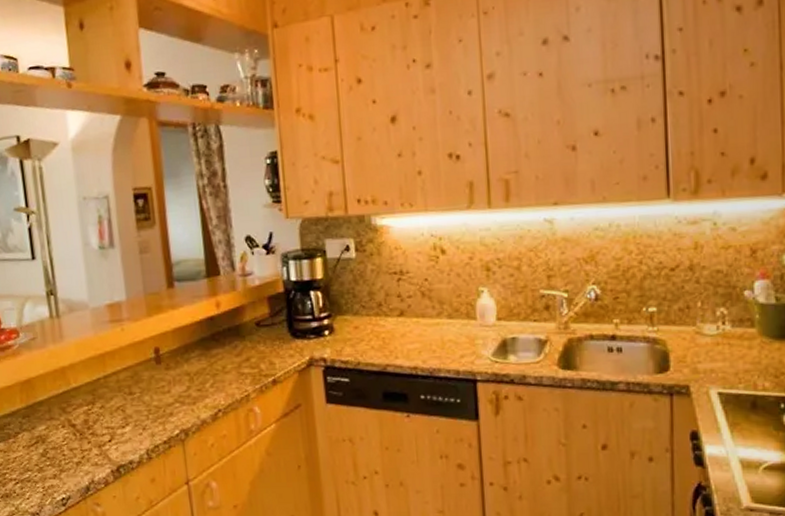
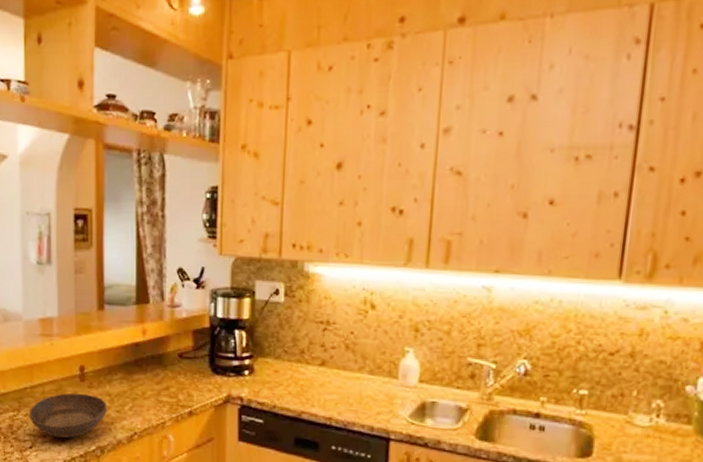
bowl: none [104,376,188,427] -> present [28,393,108,439]

